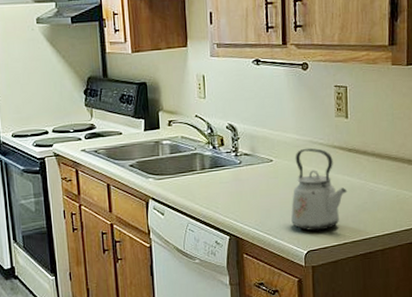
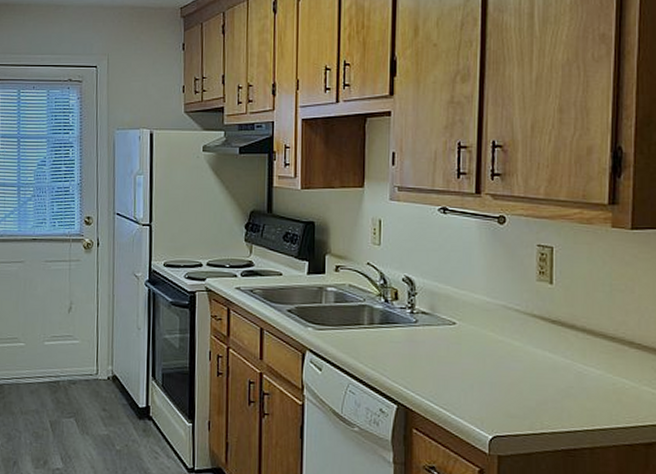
kettle: present [291,148,348,231] -> none [475,313,548,414]

